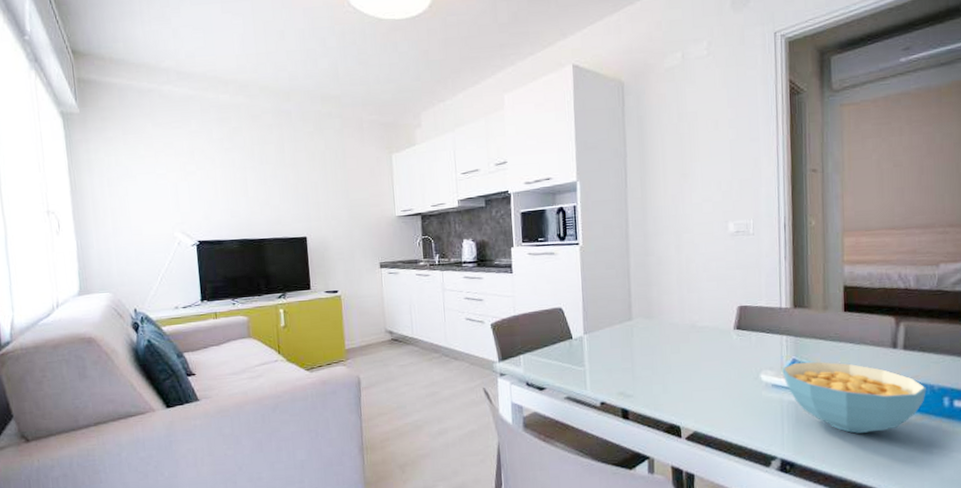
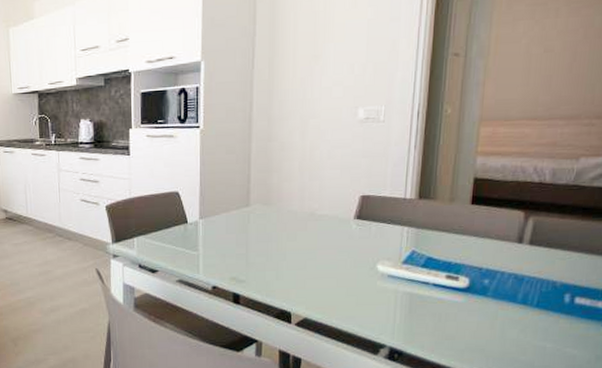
cereal bowl: present [782,361,926,434] -> none [400,253,548,326]

